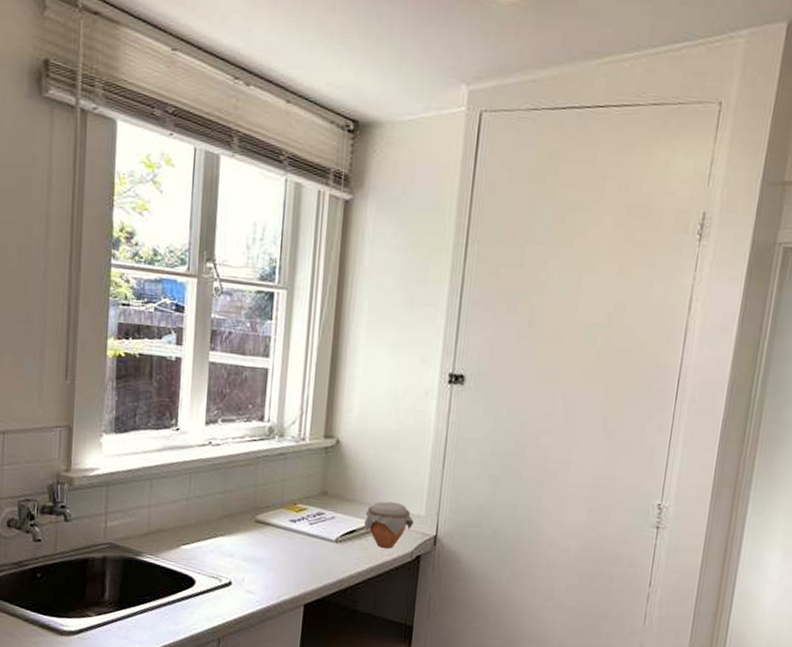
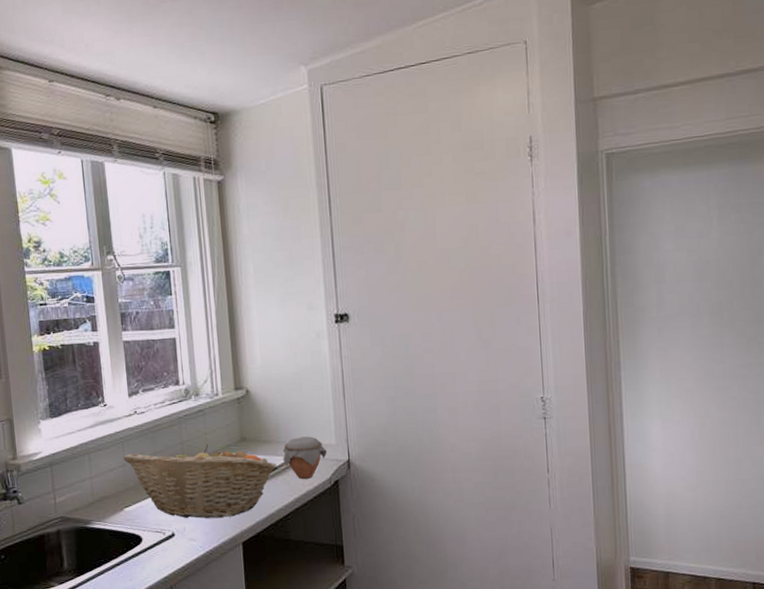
fruit basket: none [189,486,357,575] -> present [124,443,277,518]

